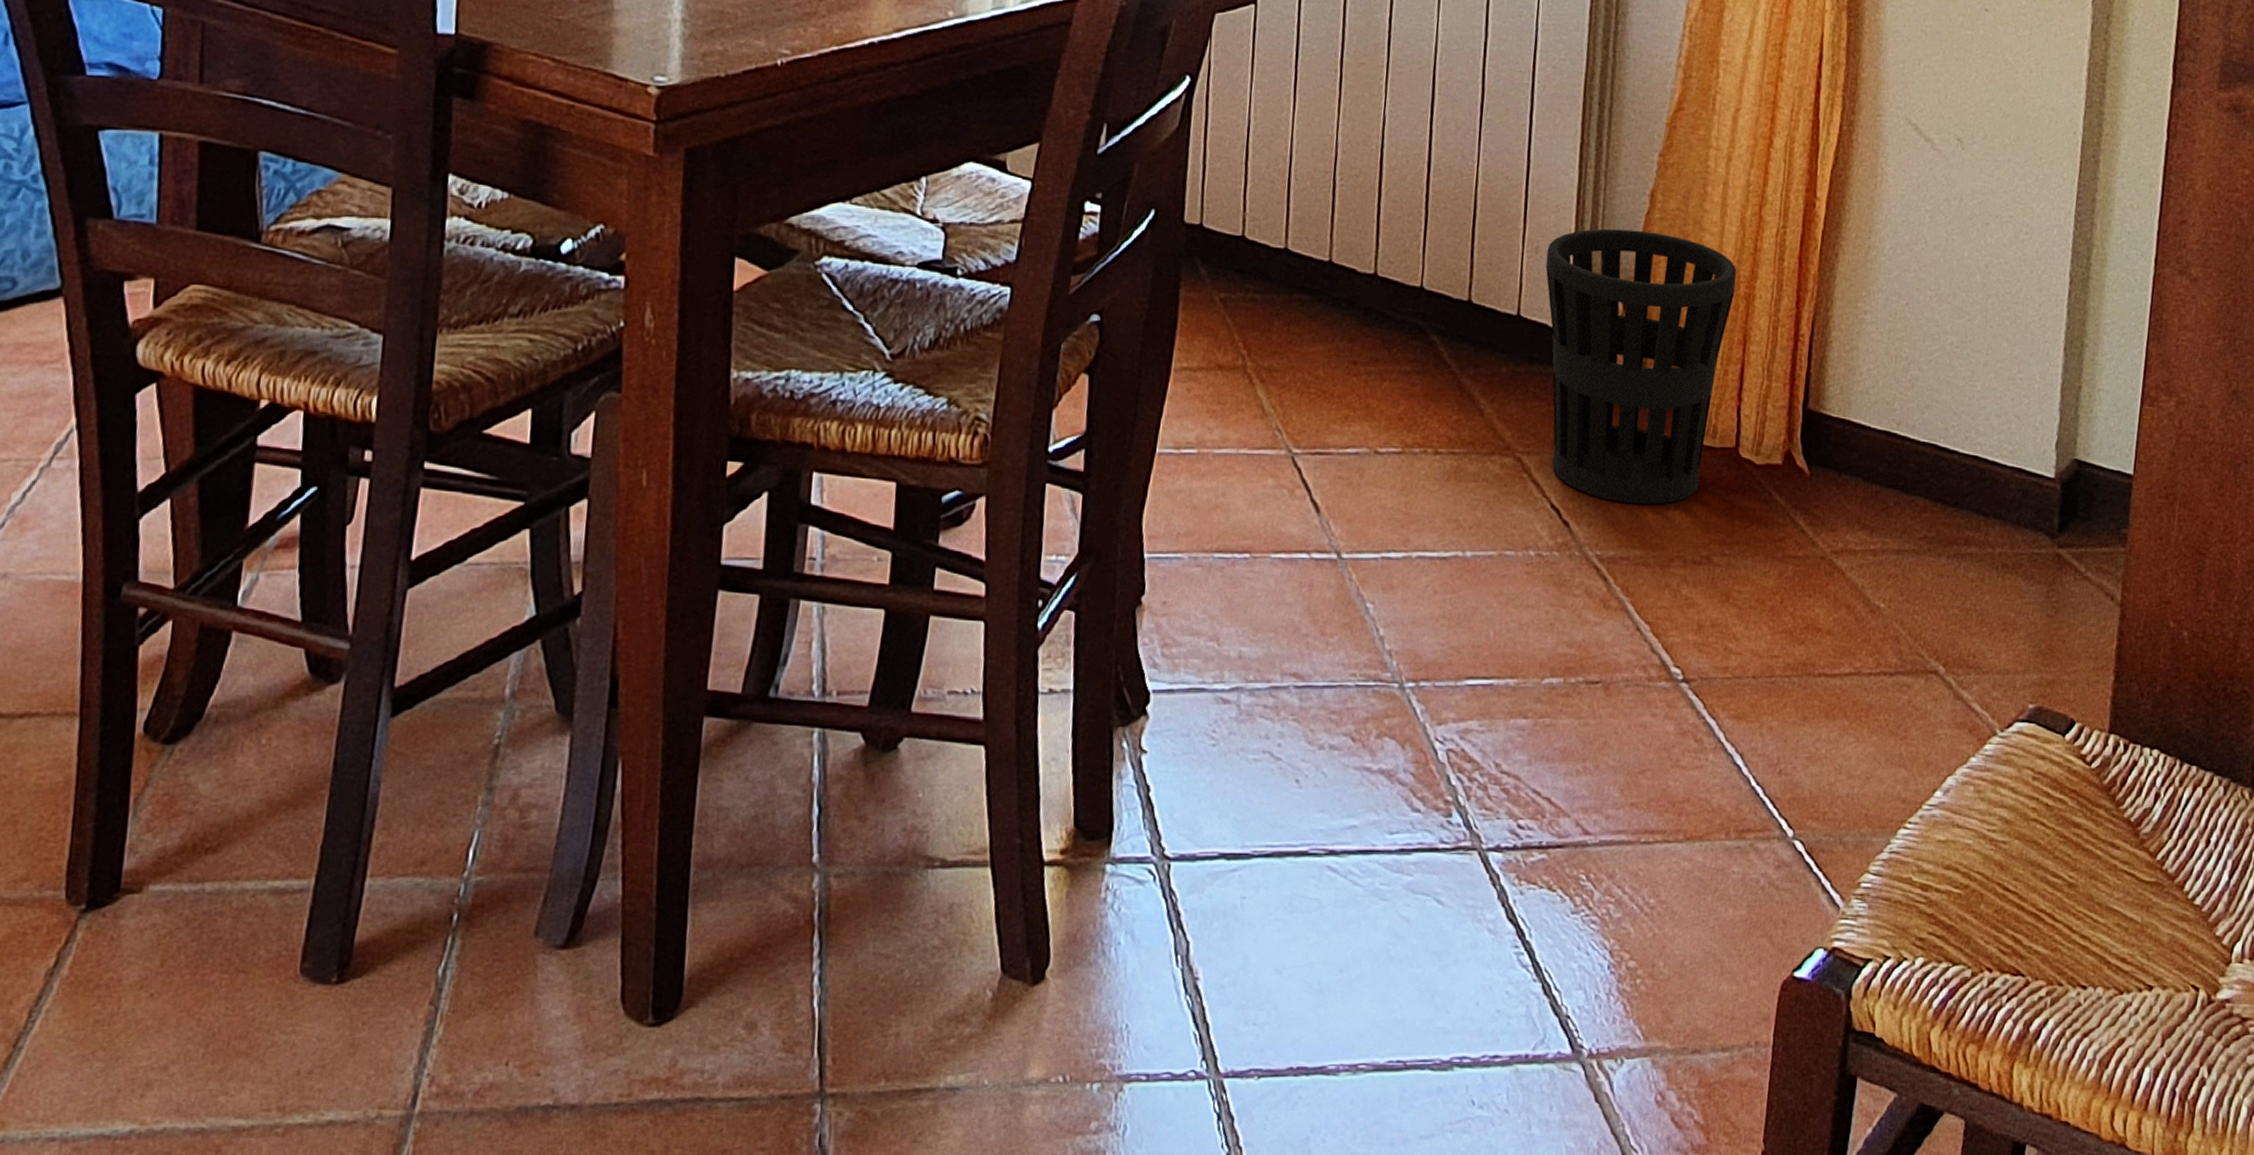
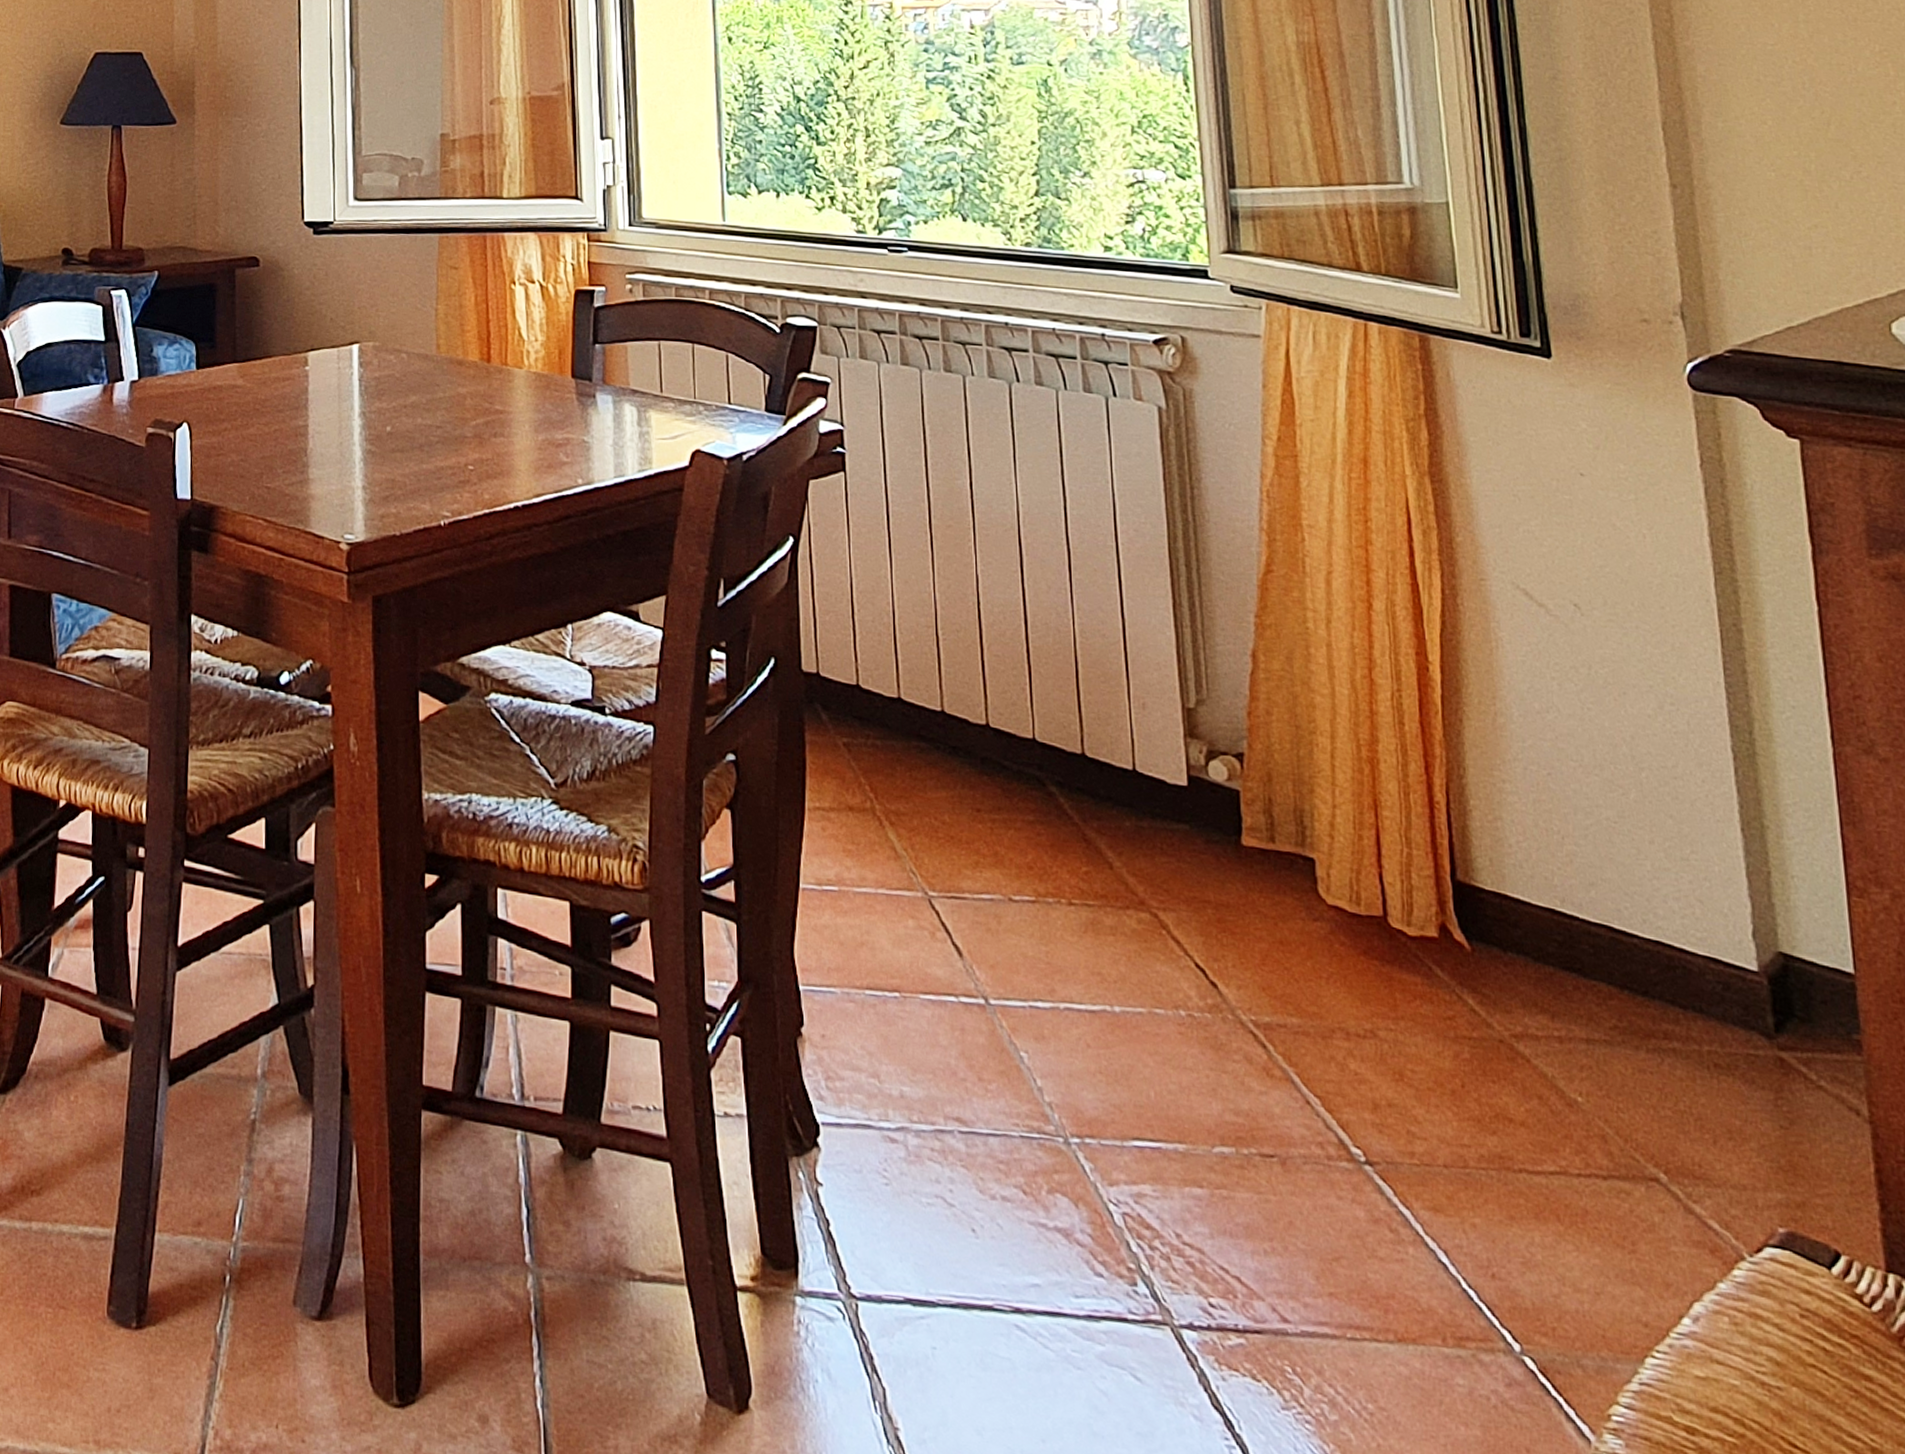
wastebasket: present [1545,228,1737,505] -> none [1154,687,1357,972]

